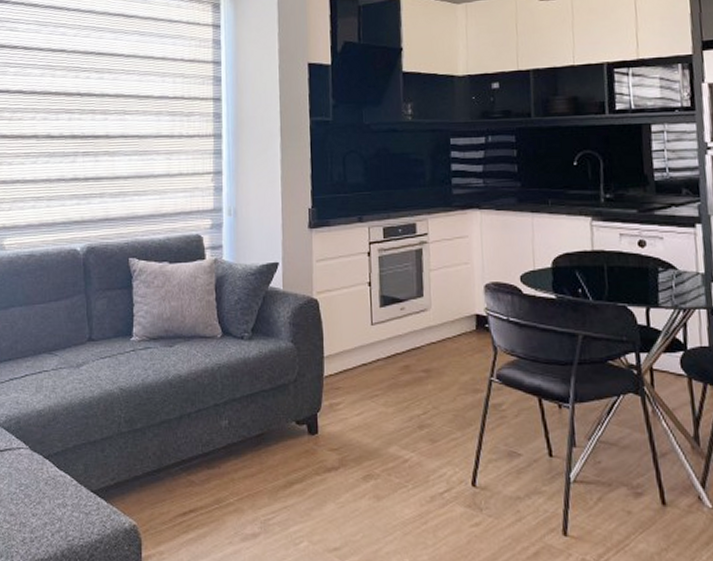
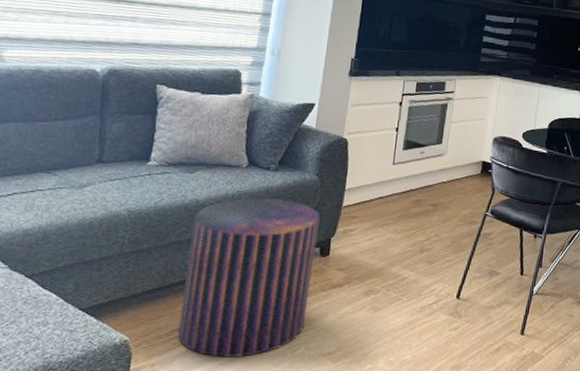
pouf: none [179,371,304,549] -> present [177,198,320,357]

